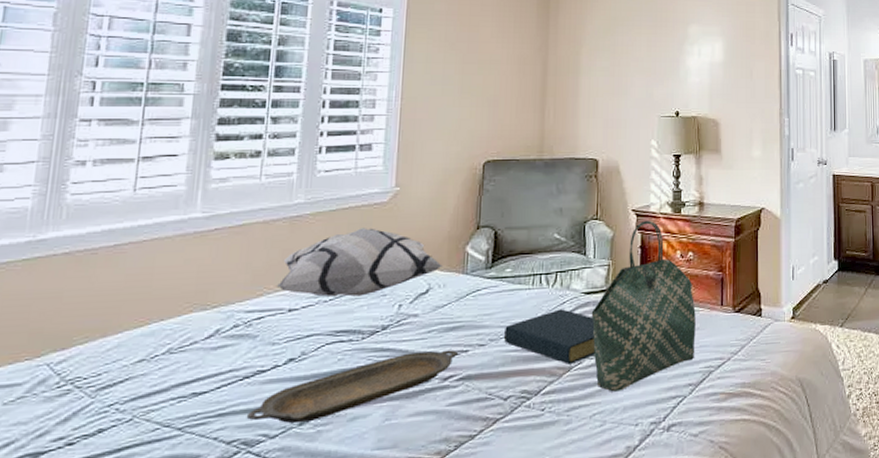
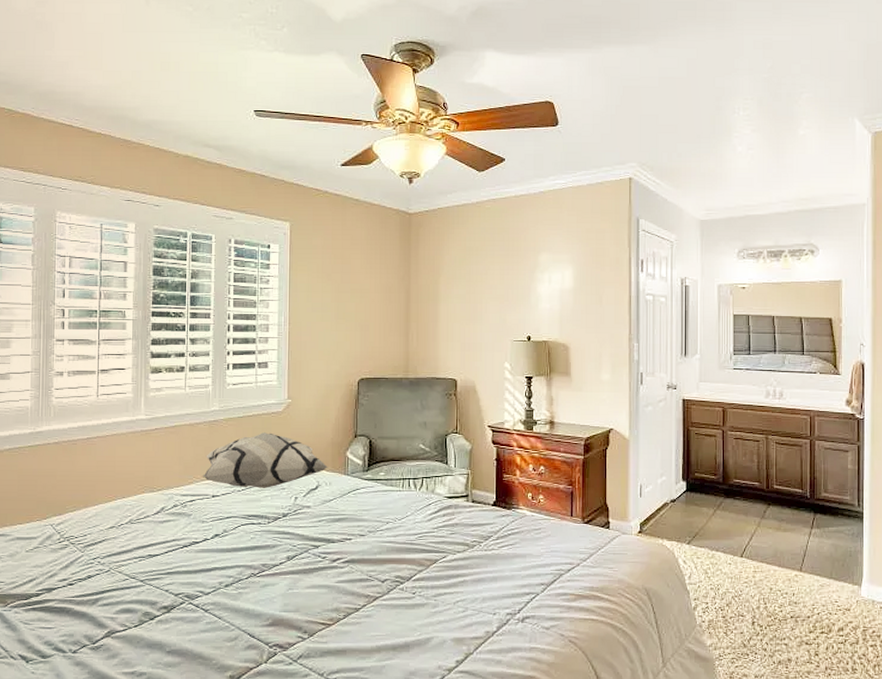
serving tray: present [246,350,459,423] -> none [187,537,344,584]
hardback book: present [504,309,596,364] -> none [380,510,458,557]
tote bag: present [591,220,696,392] -> none [453,435,547,584]

